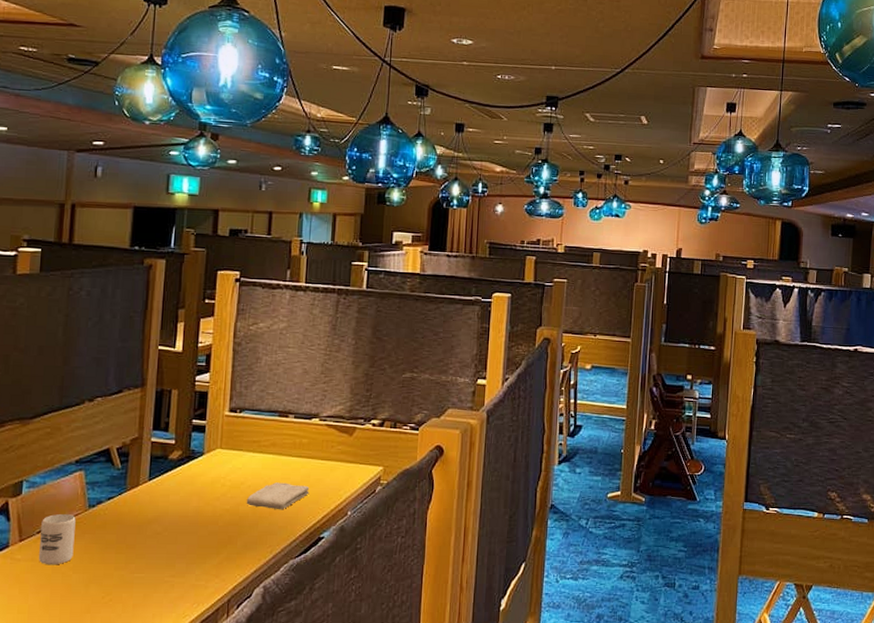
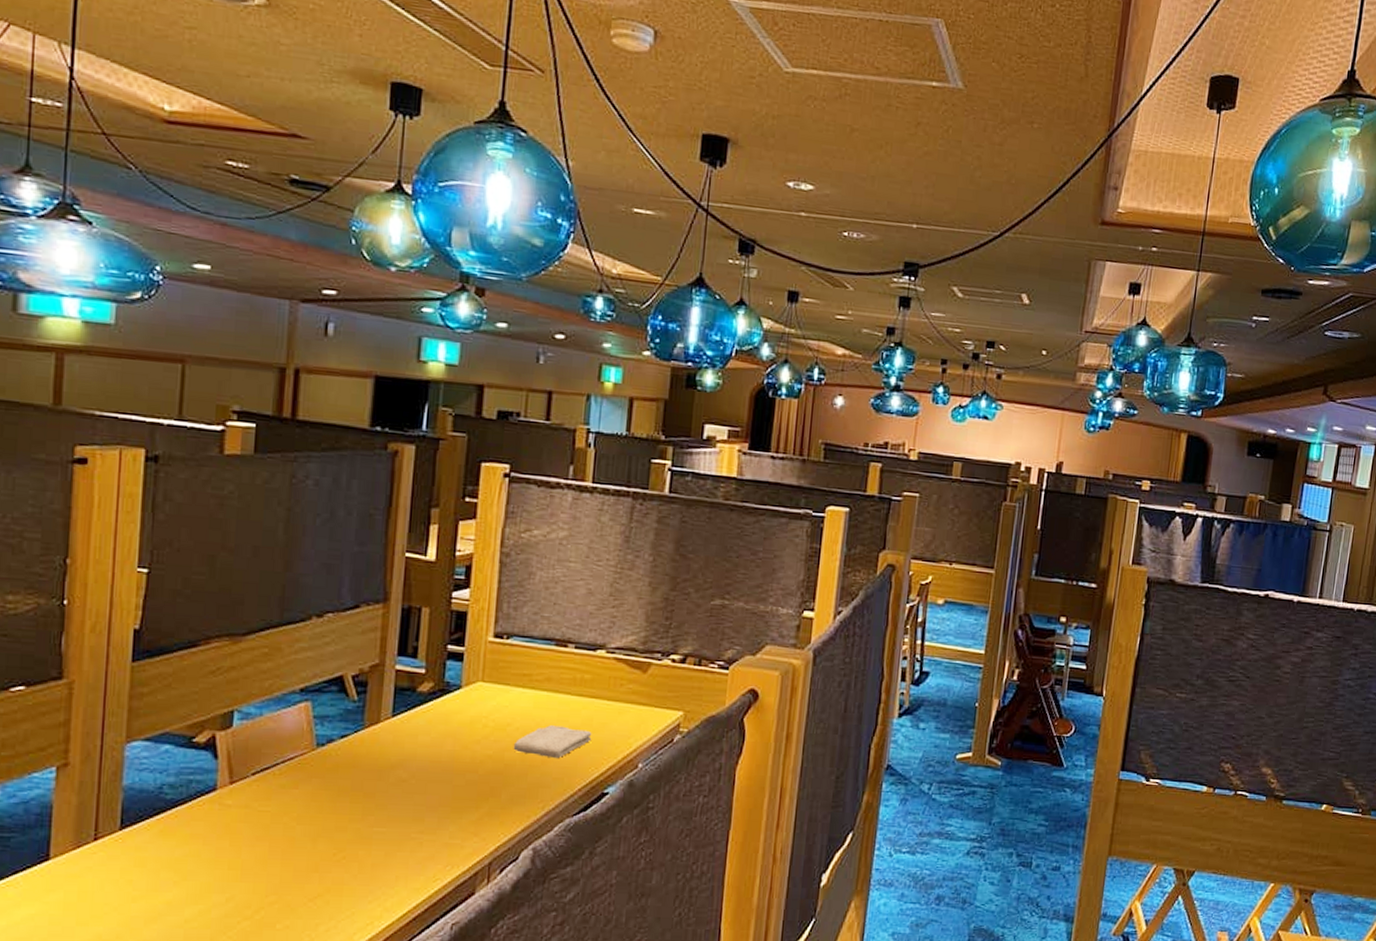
cup: present [38,514,76,565] -> none [253,753,301,814]

